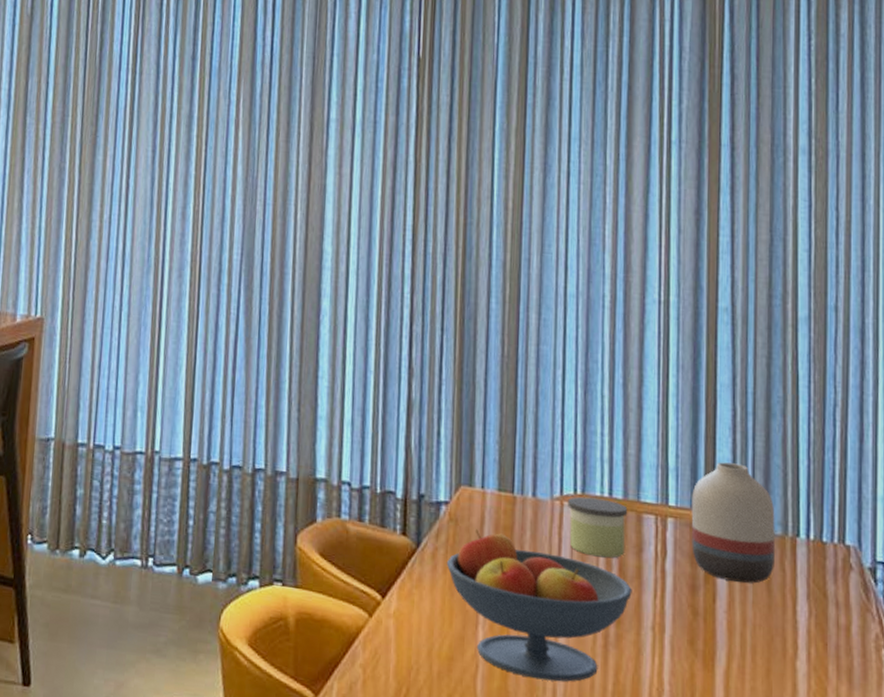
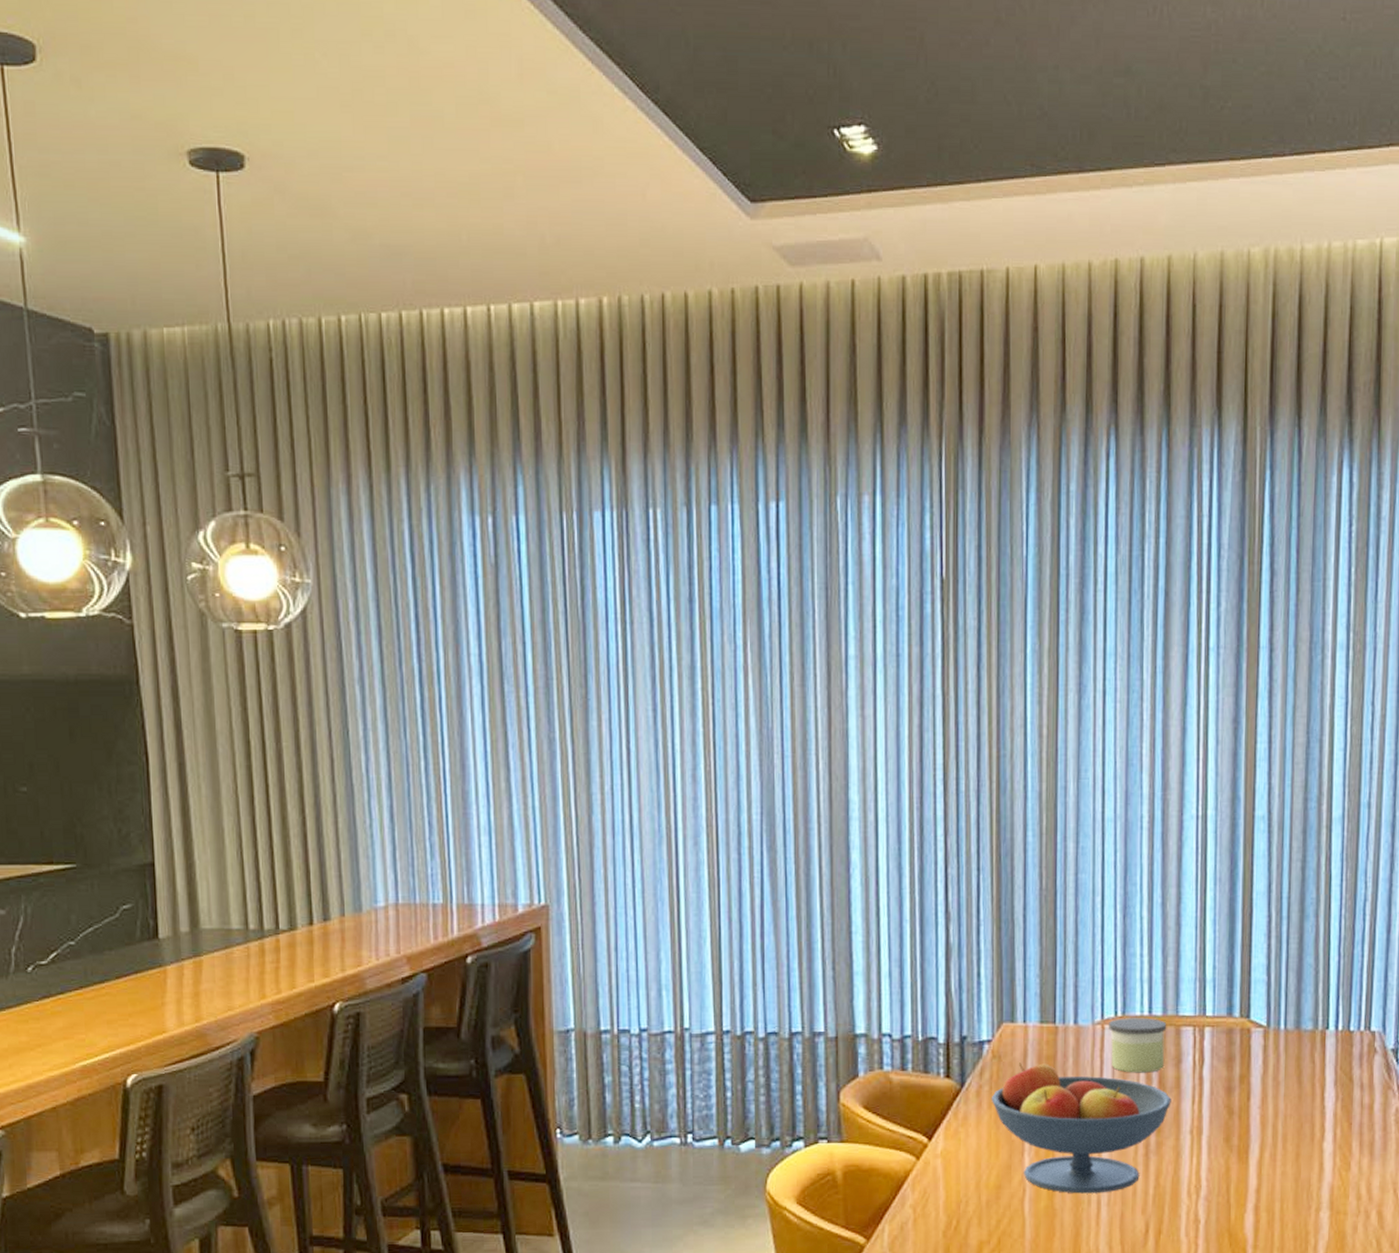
vase: present [691,462,775,584] -> none [1227,968,1307,1078]

